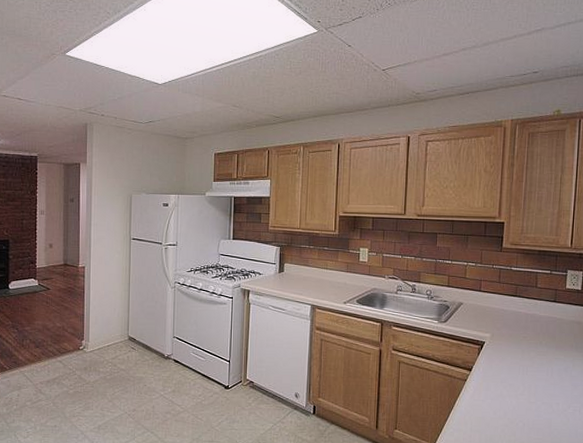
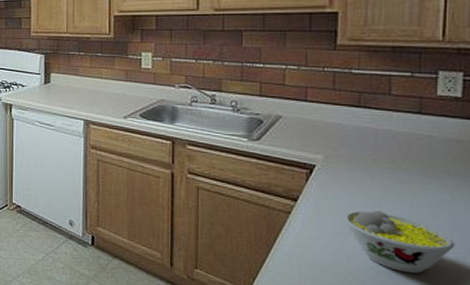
bowl: none [503,376,574,424] -> present [344,210,455,274]

